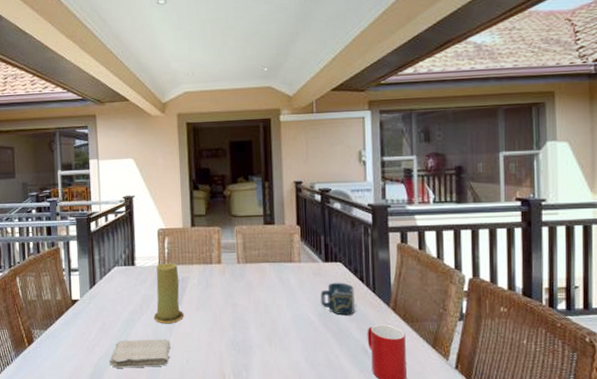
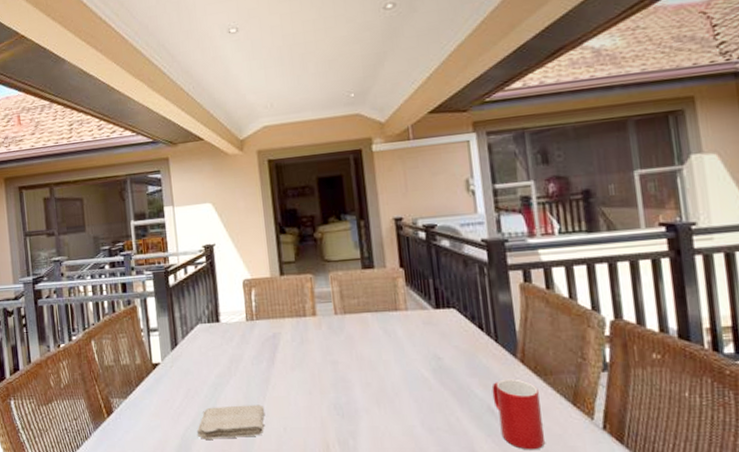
candle: present [153,262,184,323] -> none [243,316,278,386]
cup: present [320,282,355,316] -> none [433,331,476,371]

